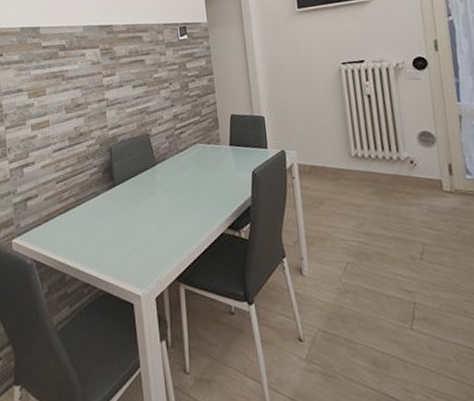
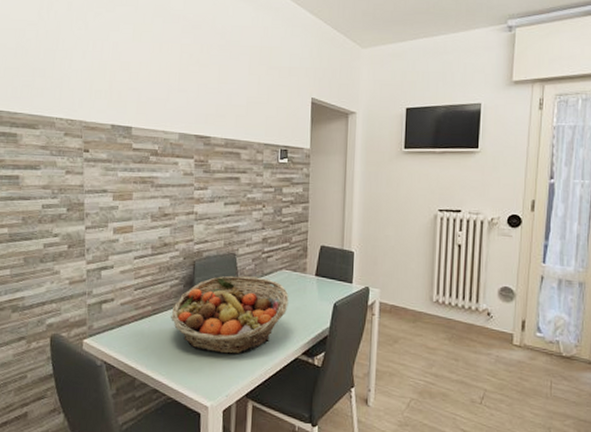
fruit basket: none [94,154,207,238] -> present [171,276,289,354]

